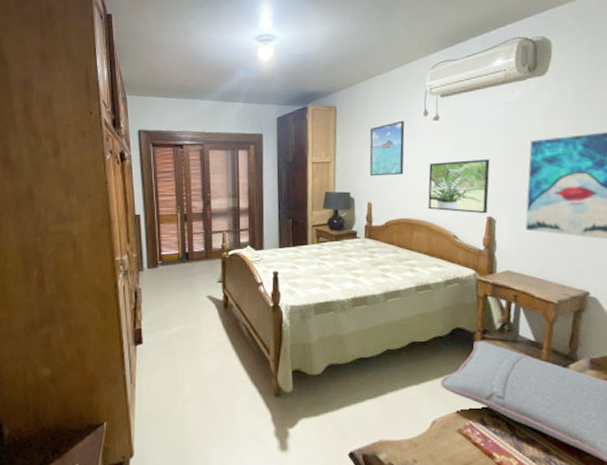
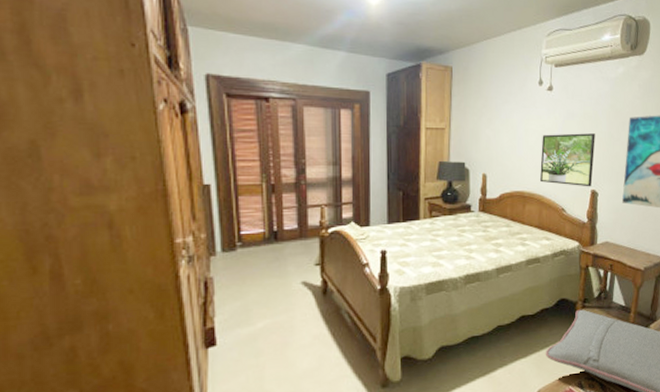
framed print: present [369,120,405,177] -> none [485,88,520,146]

